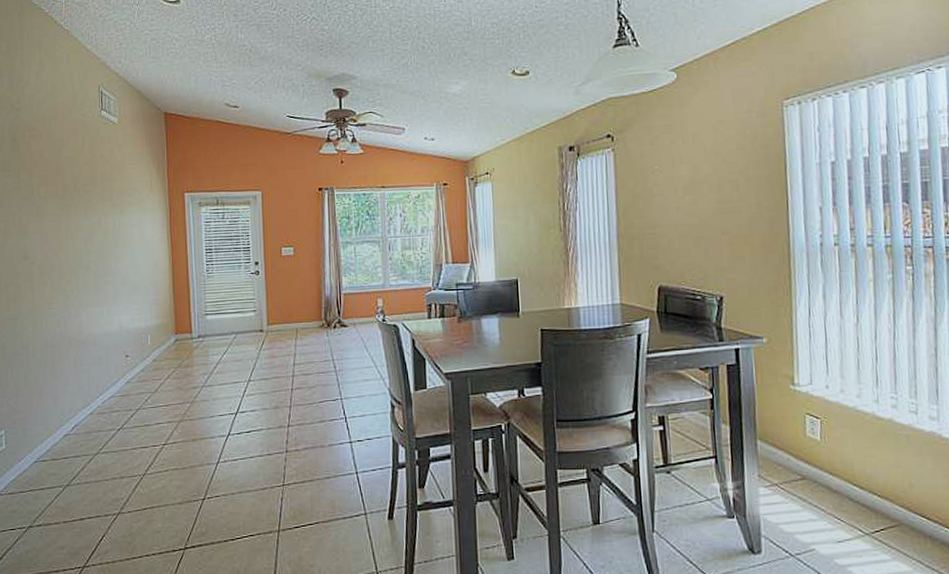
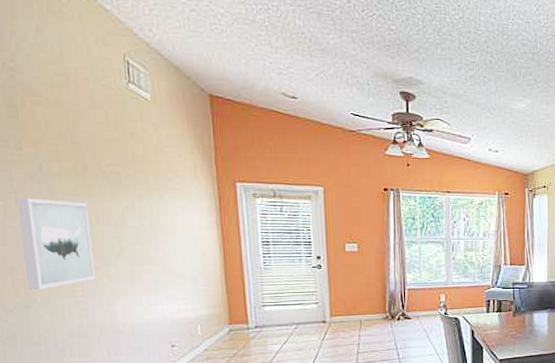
wall art: none [14,219,67,304] -> present [16,198,95,291]

